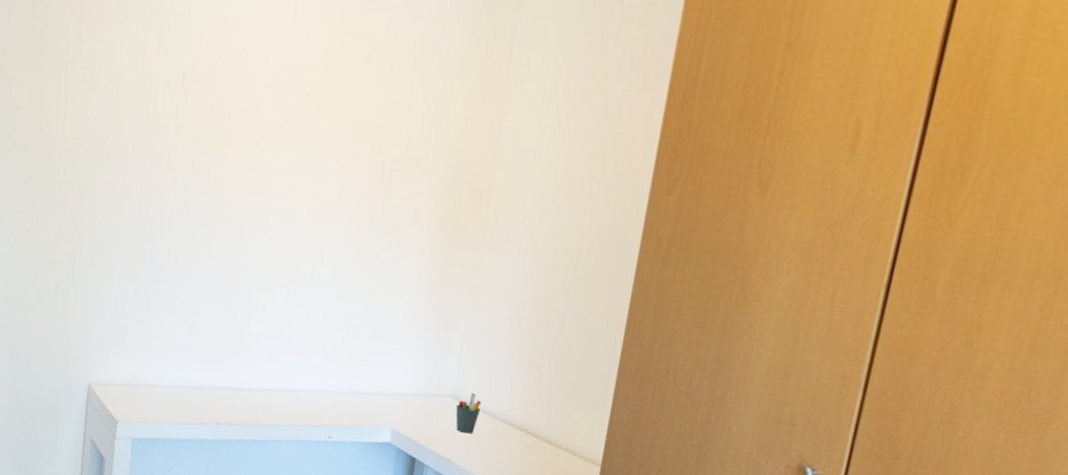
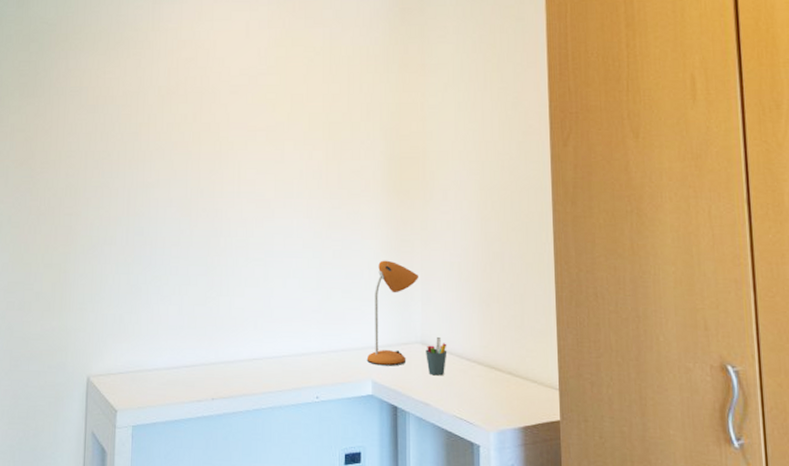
desk lamp: none [388,302,461,417] -> present [366,260,418,366]

